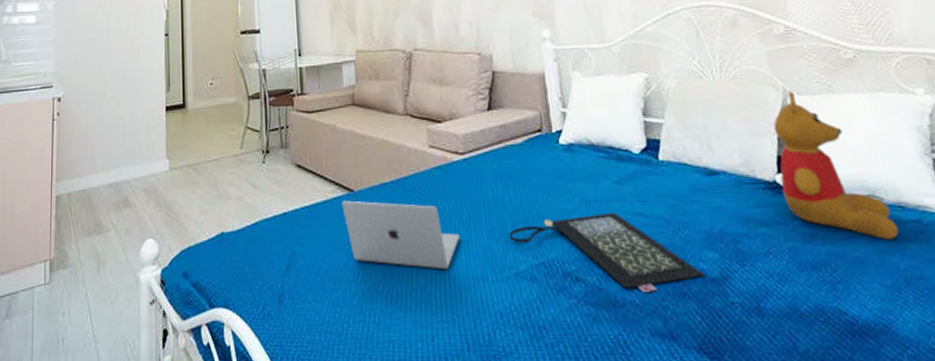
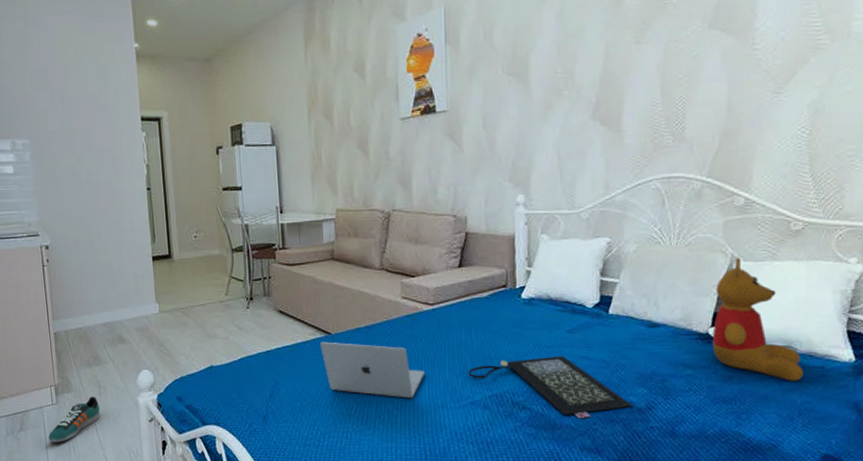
sneaker: none [36,273,96,333] -> present [48,397,100,442]

